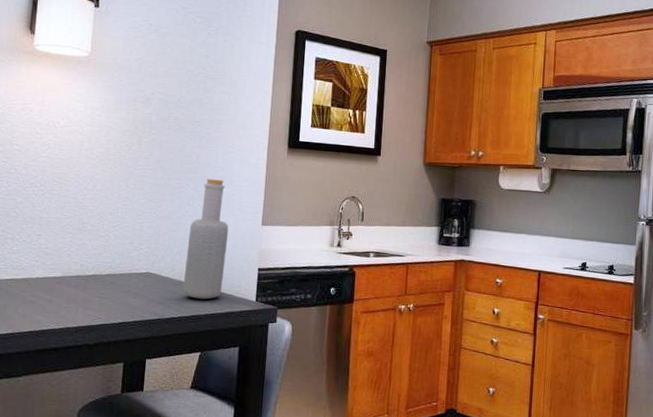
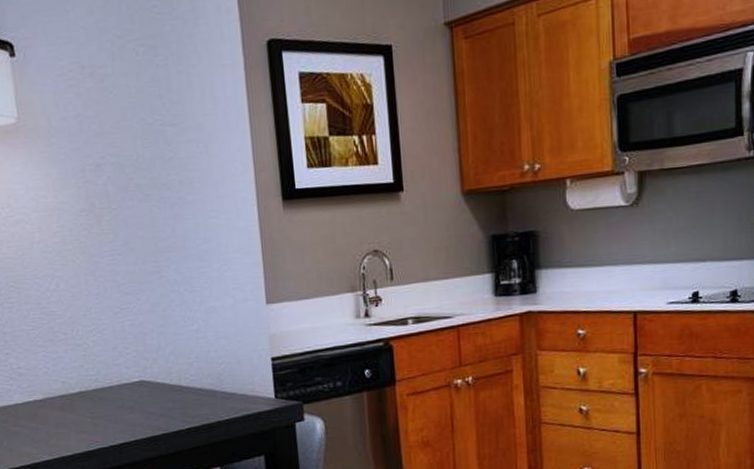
bottle: present [182,178,229,300] -> none [179,254,232,405]

